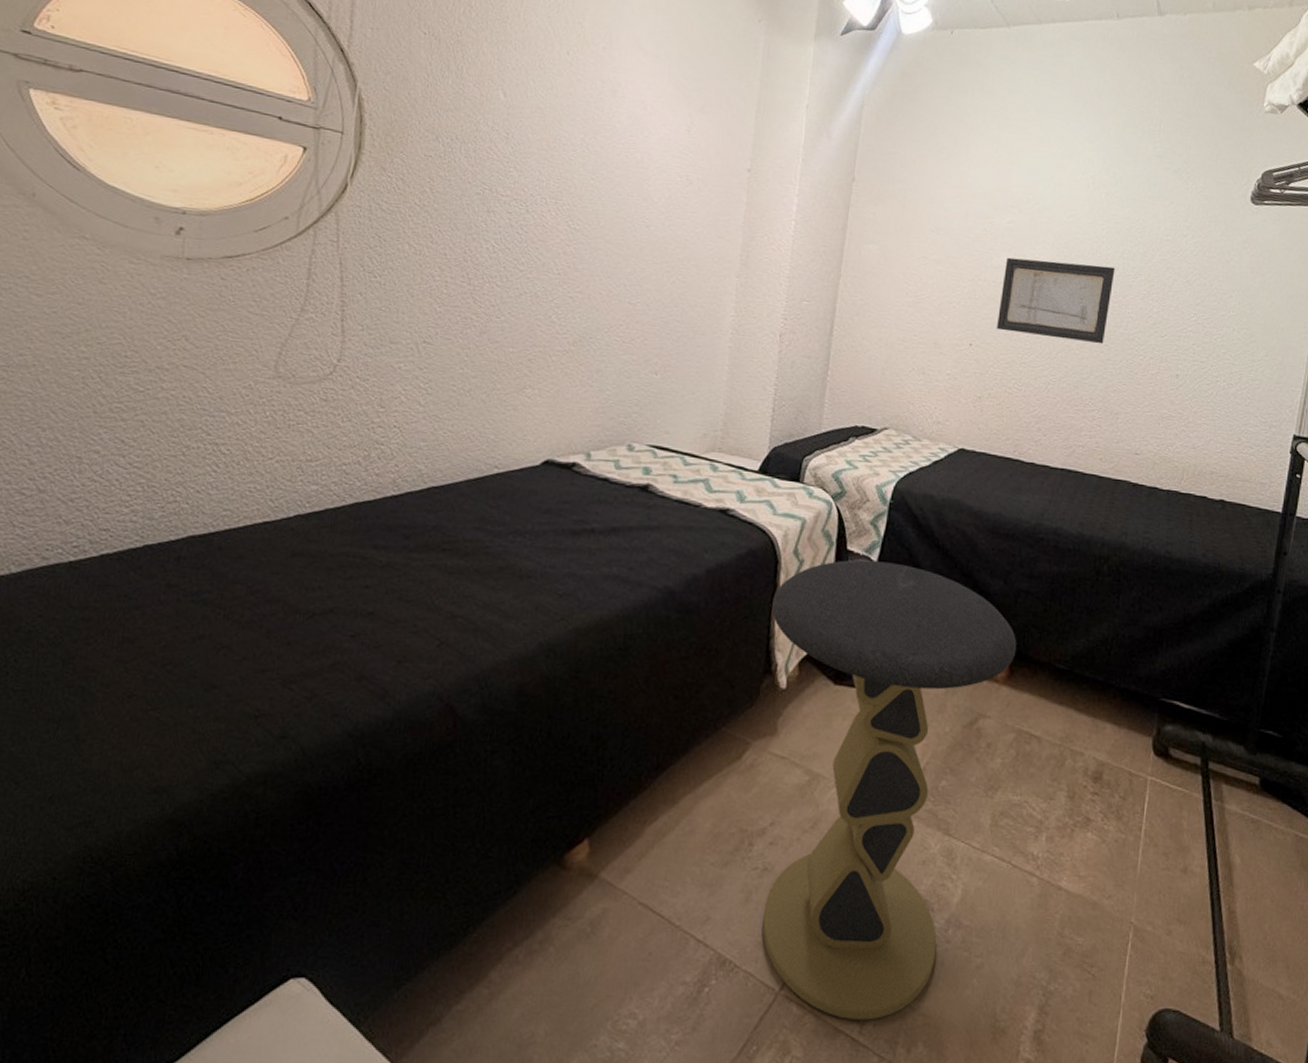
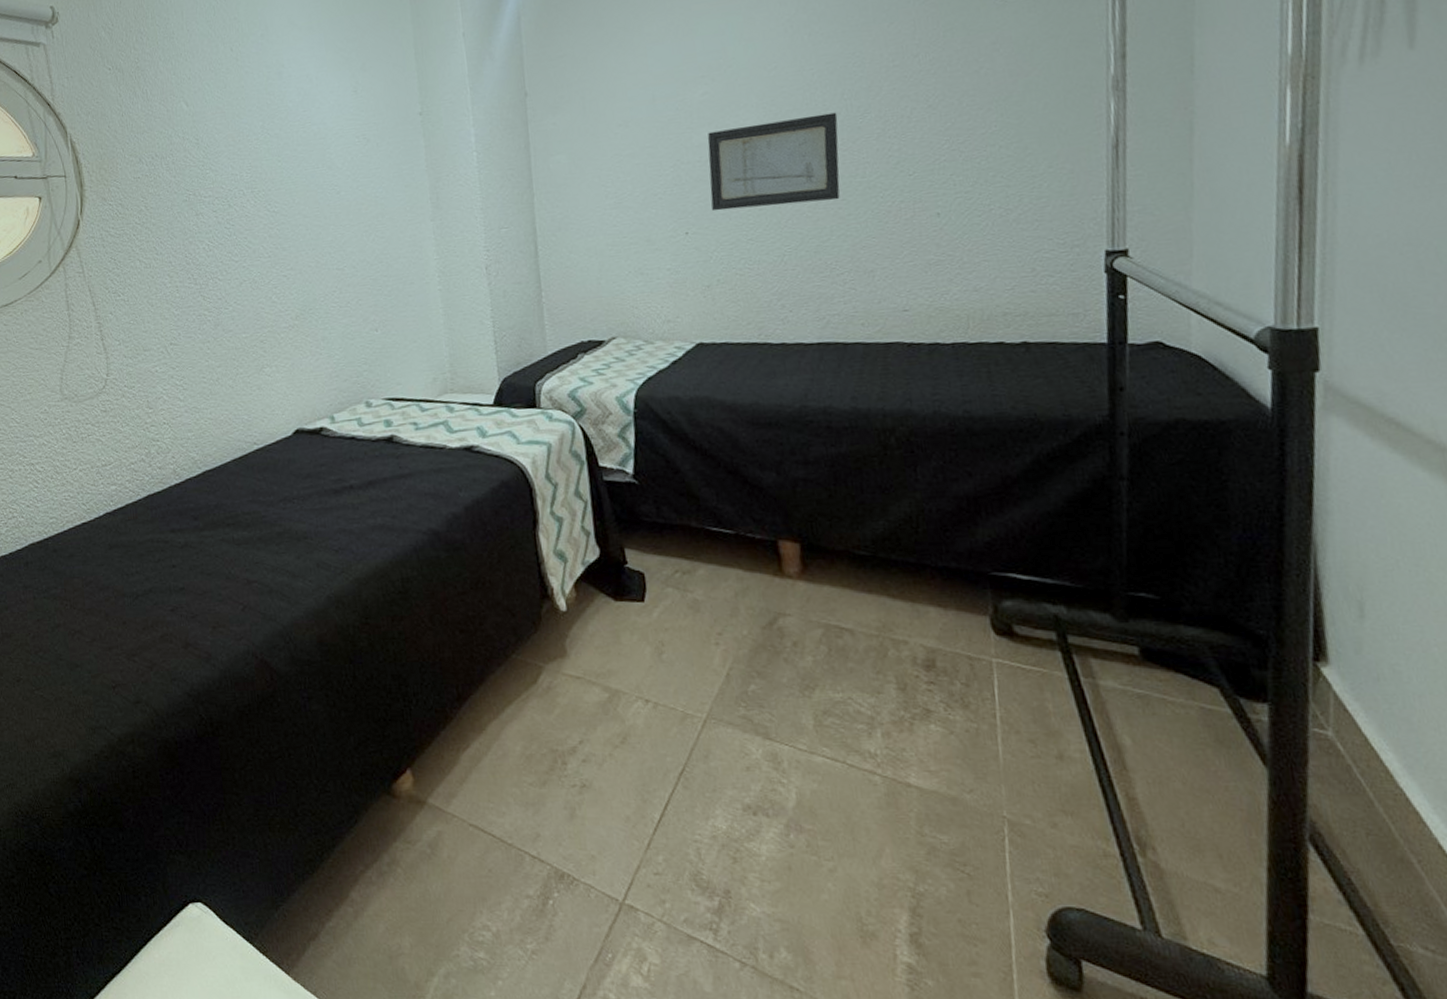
side table: present [762,559,1017,1020] -> none [534,471,806,927]

